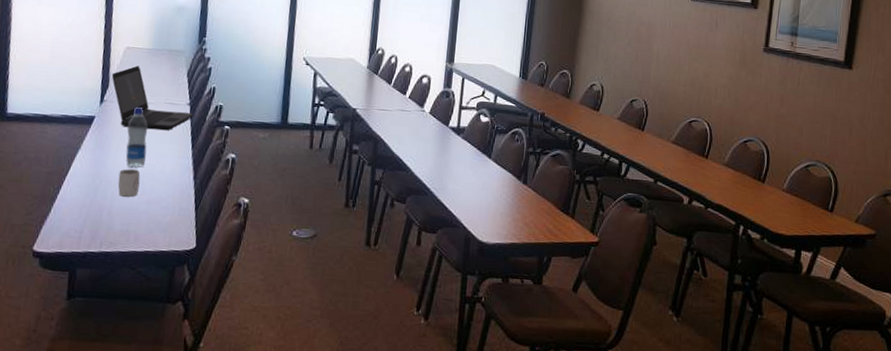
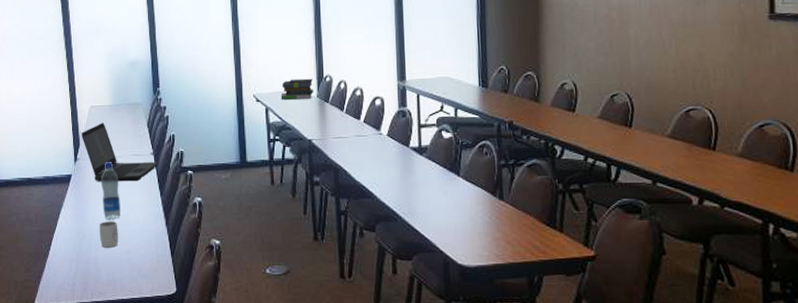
books: none [331,47,365,69] -> present [280,78,314,100]

